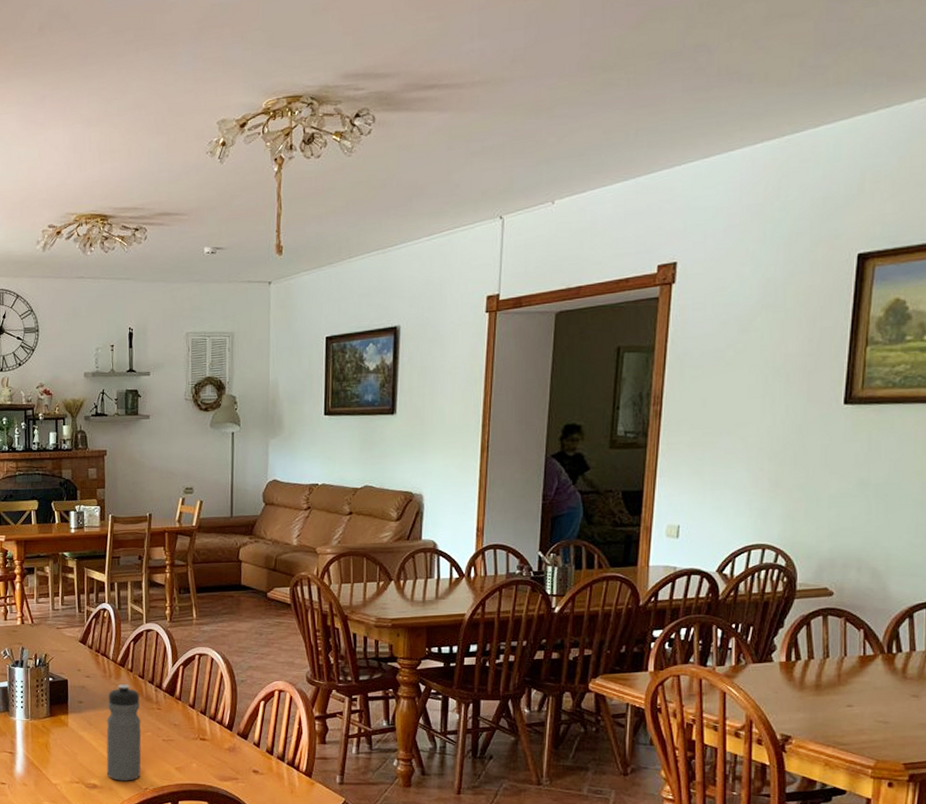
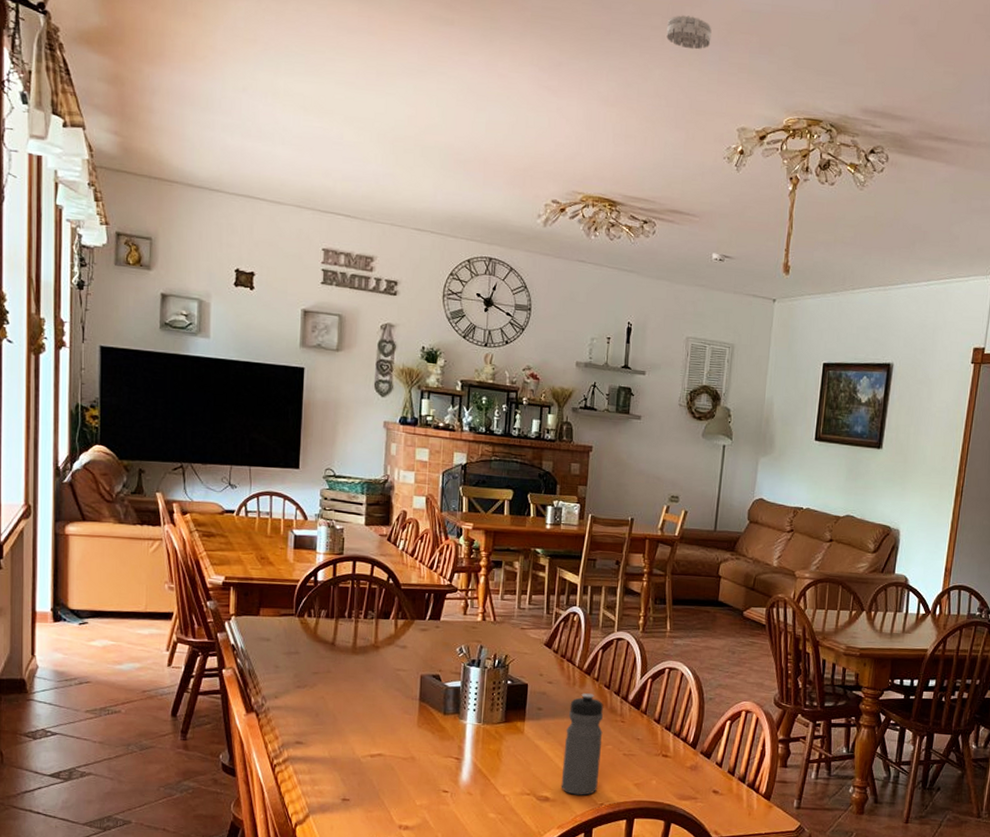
smoke detector: none [140,22,184,56] -> present [666,15,712,50]

